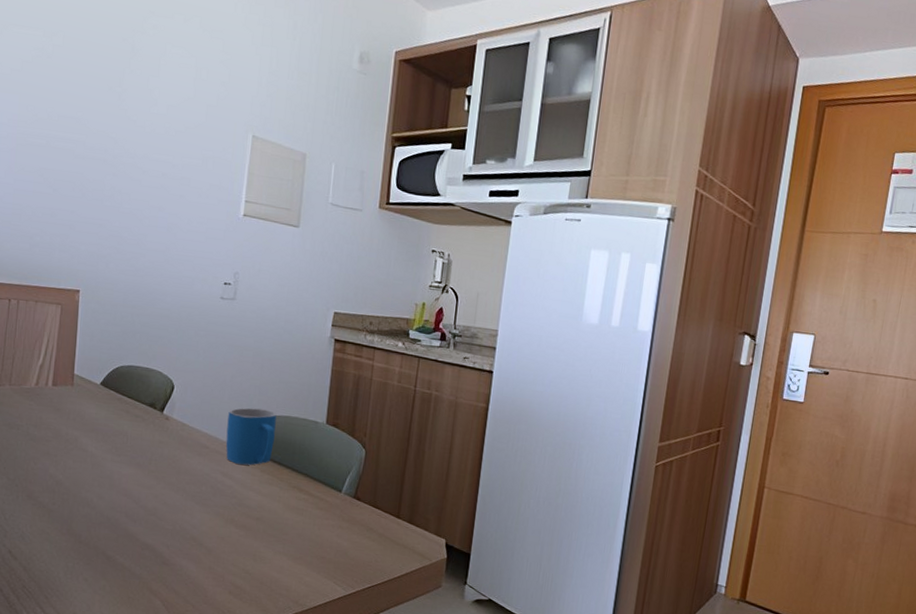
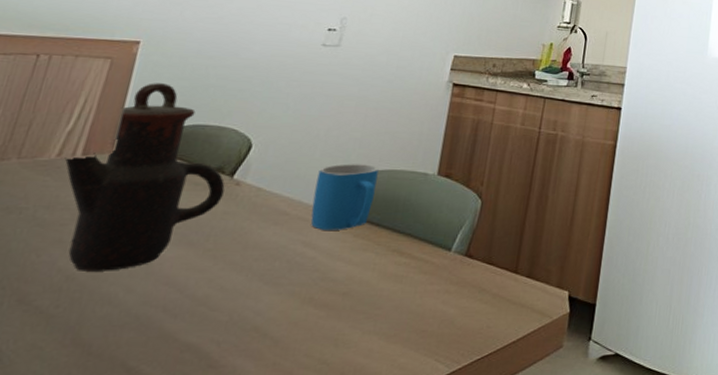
teapot: none [41,327,158,481] -> present [64,83,225,271]

